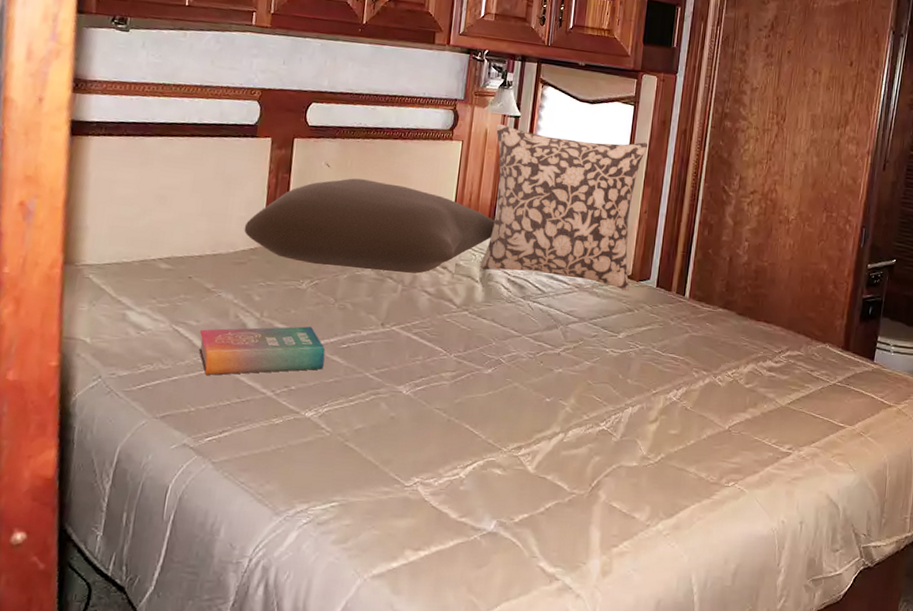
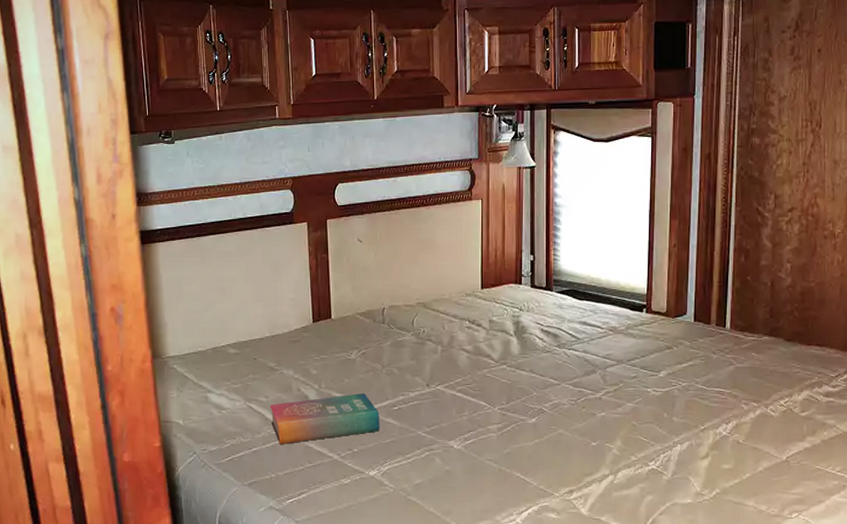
cushion: present [244,178,495,274] -> none [294,250,522,335]
pillow: present [480,123,649,291] -> none [513,174,671,328]

